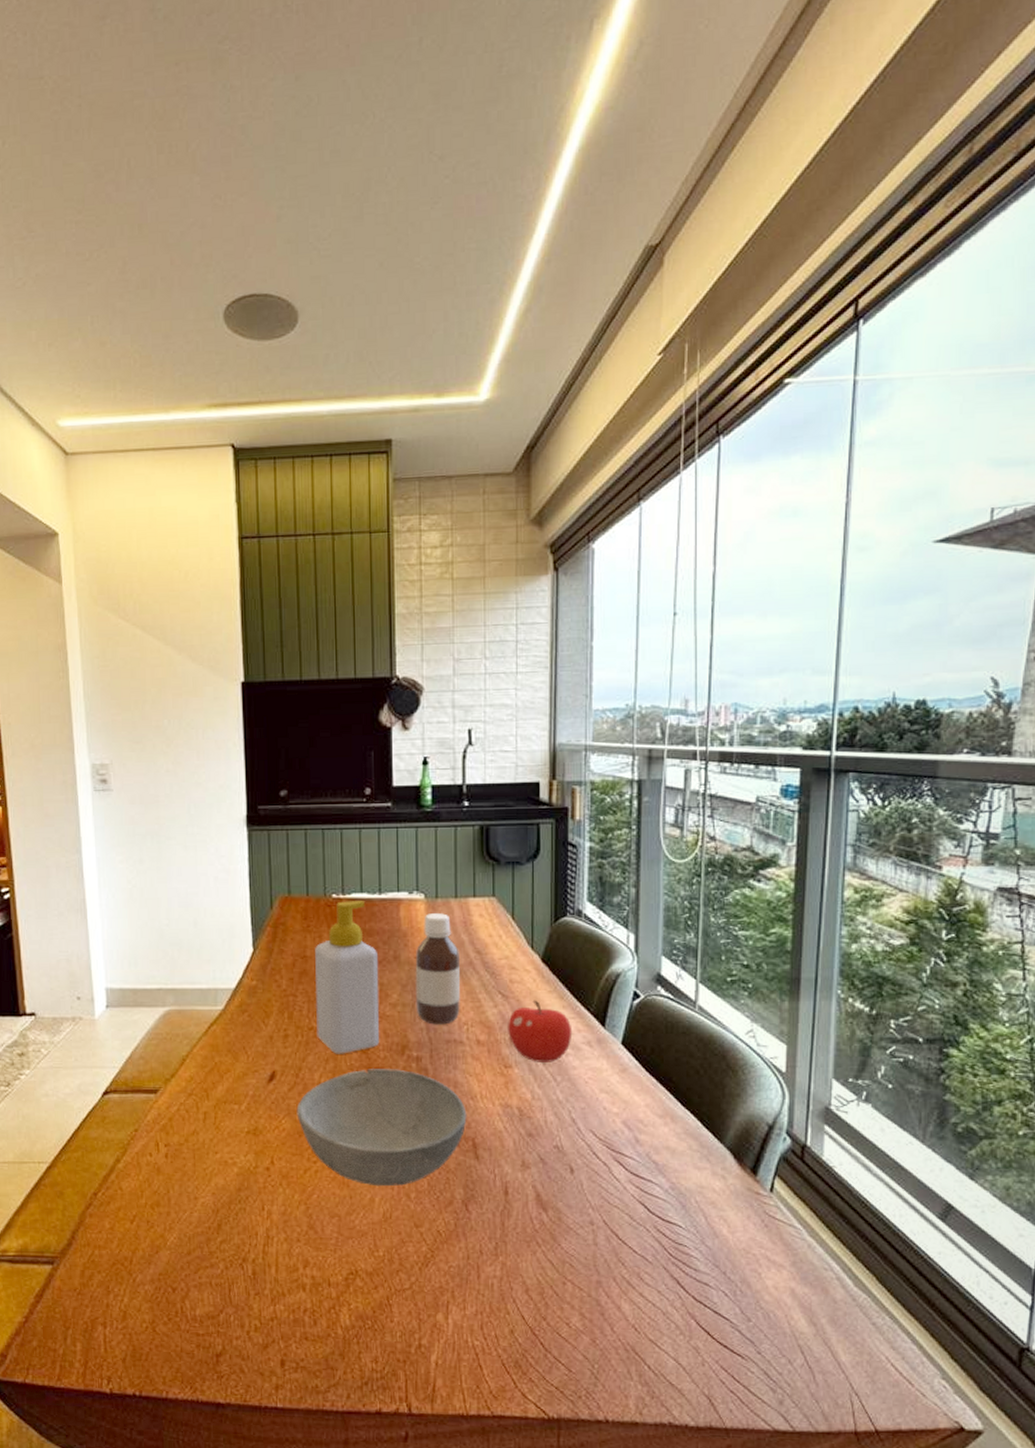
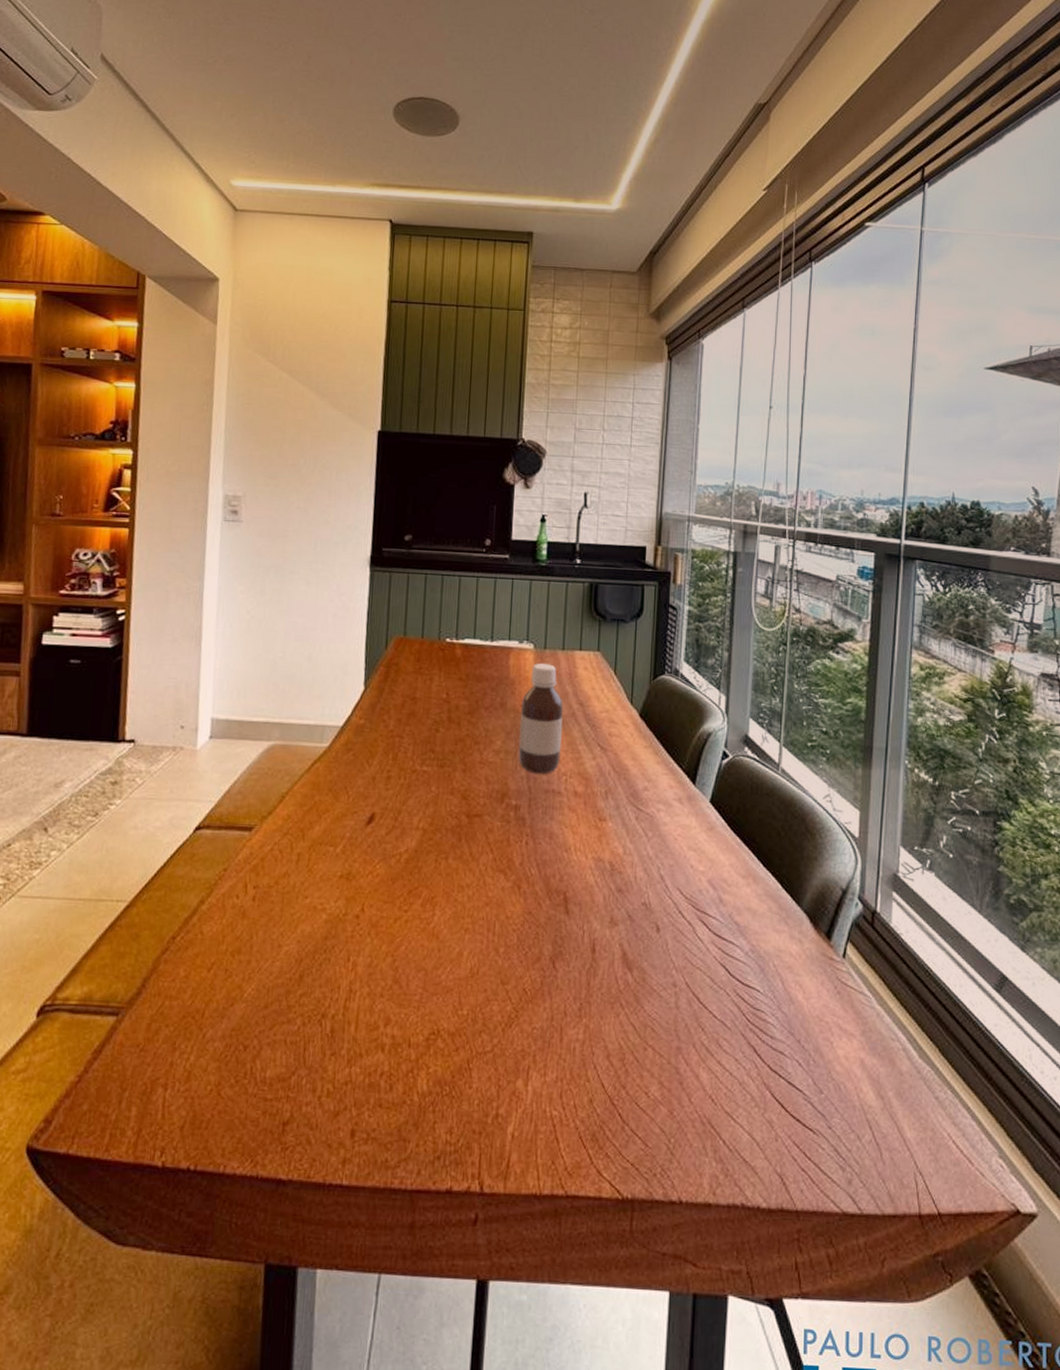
bowl: present [296,1069,467,1187] -> none [392,815,560,940]
soap bottle: present [315,901,380,1054] -> none [419,646,486,799]
fruit: present [508,1000,573,1062] -> none [604,754,665,818]

